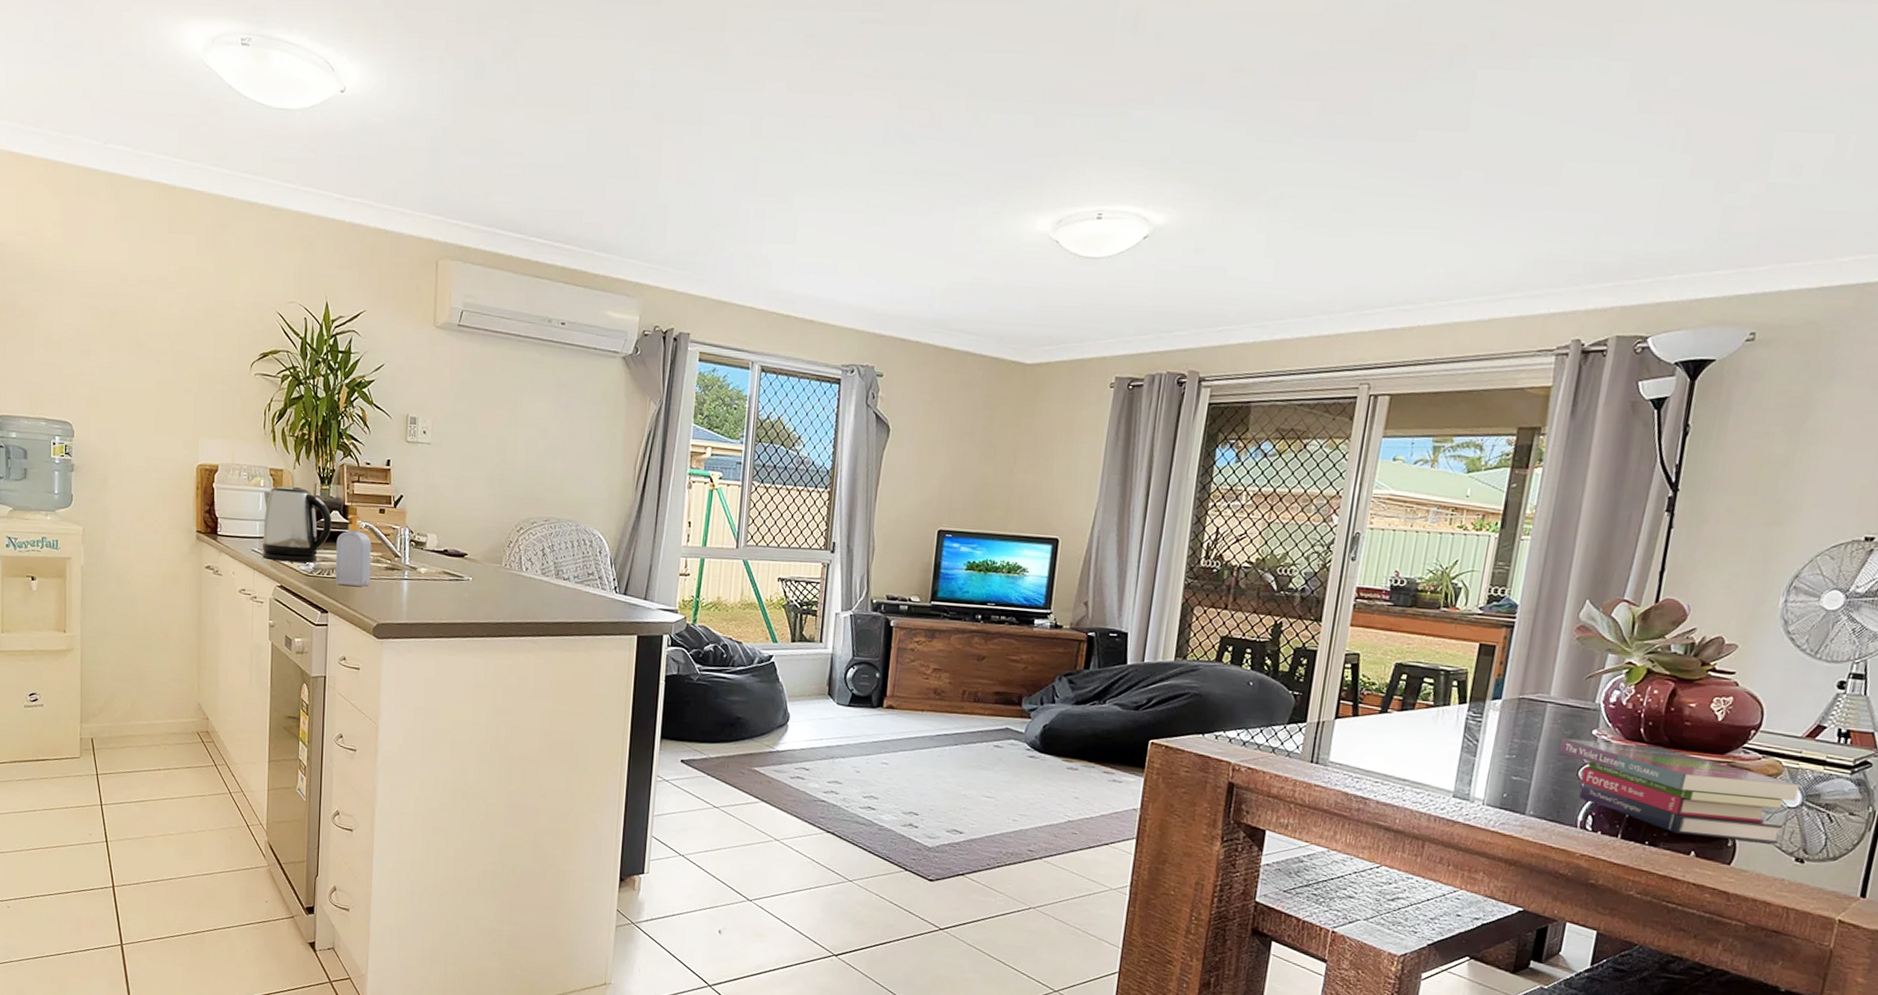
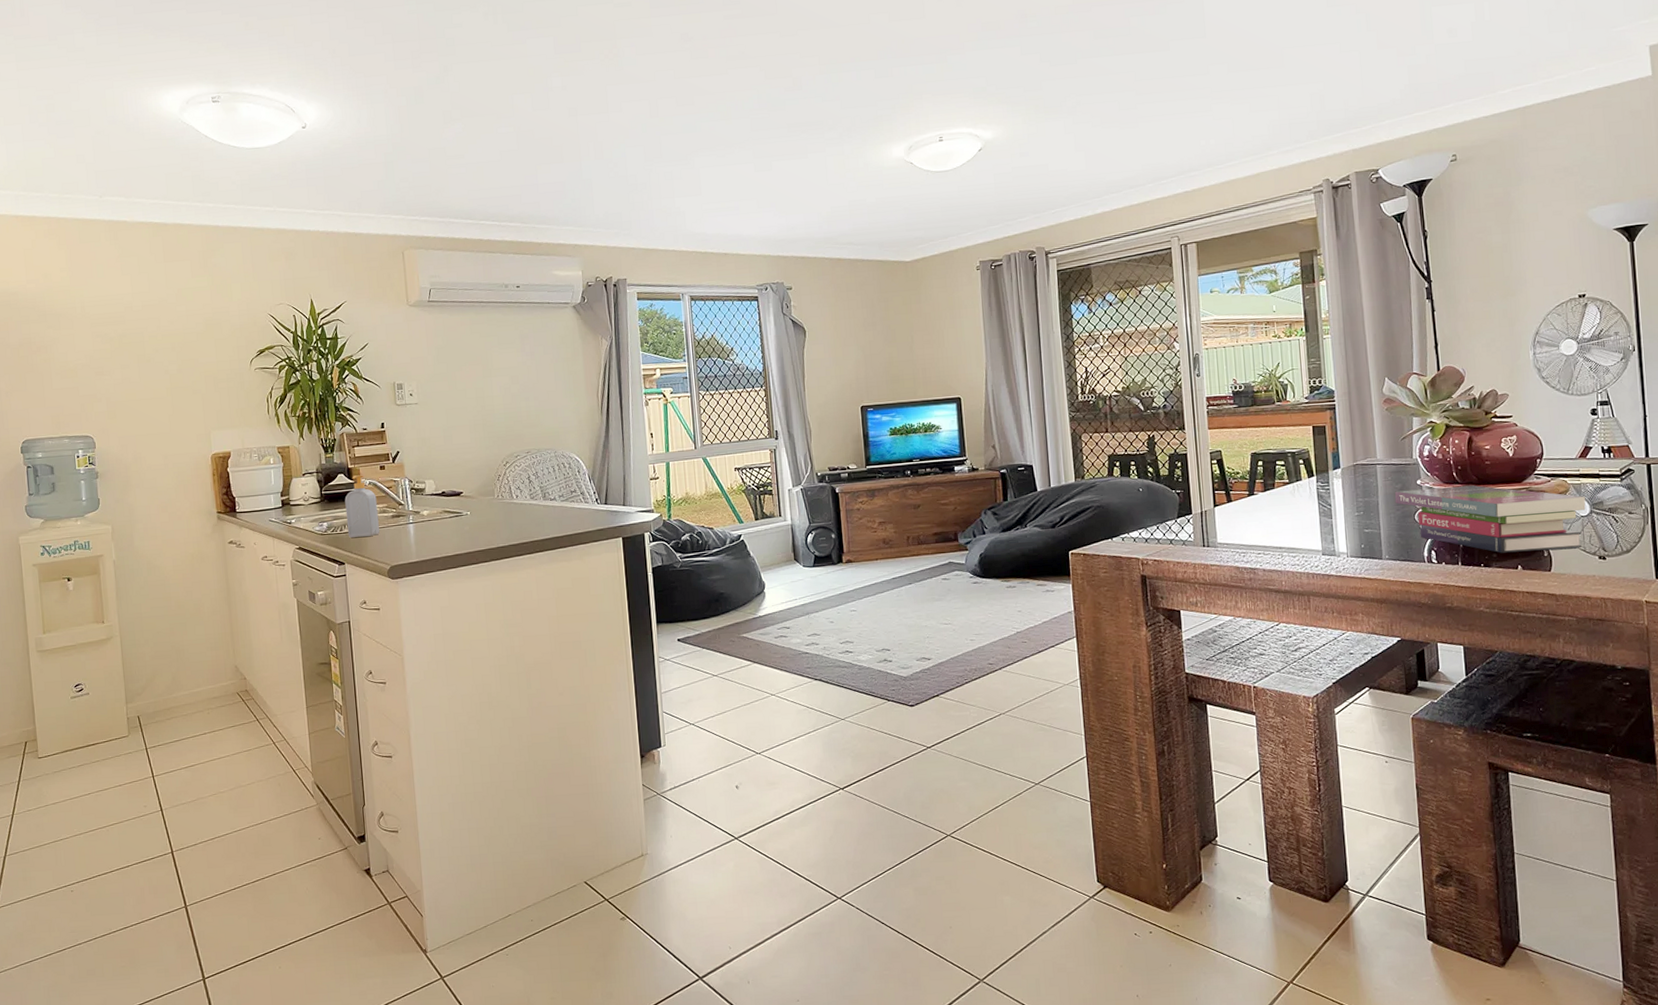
kettle: present [262,485,332,563] -> none [274,459,340,527]

